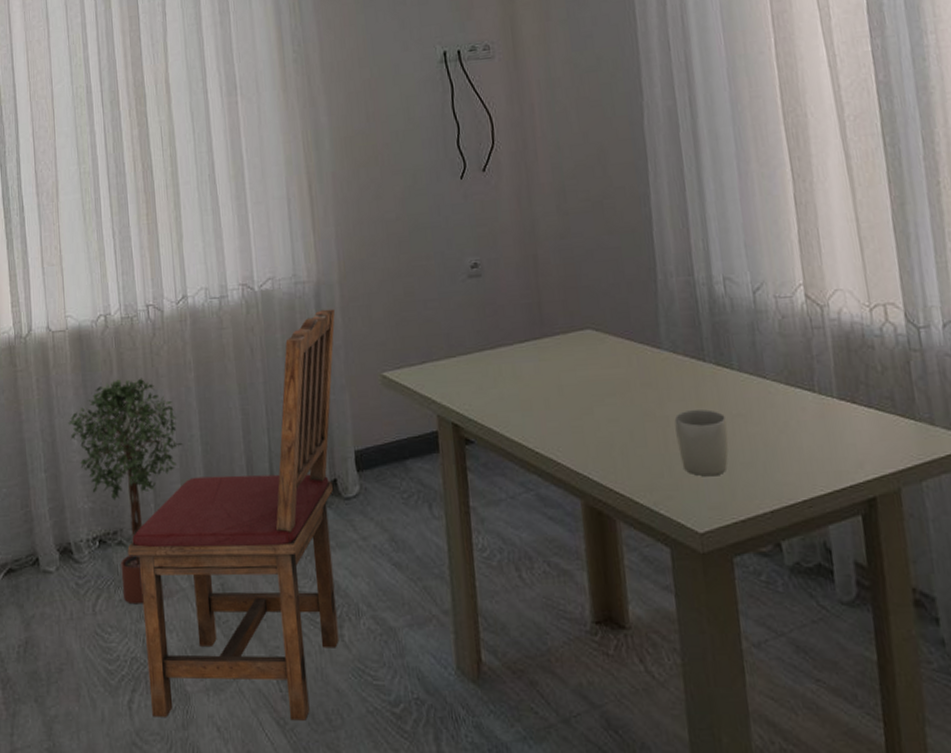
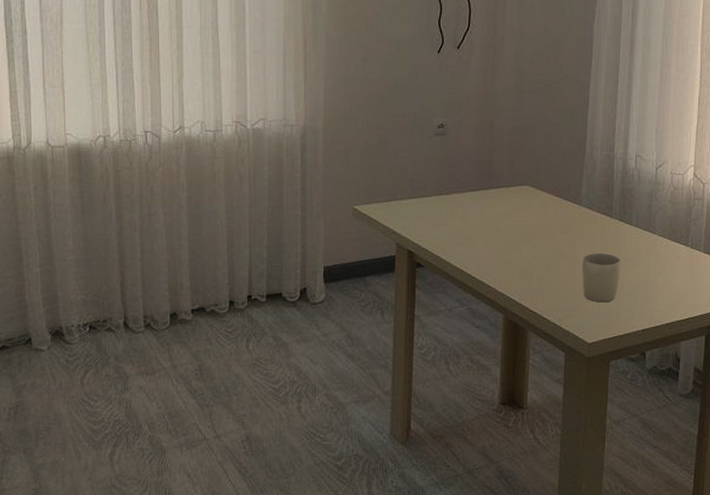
potted tree: present [68,378,183,605] -> none [64,193,172,379]
dining chair: present [127,308,339,721] -> none [116,150,317,470]

